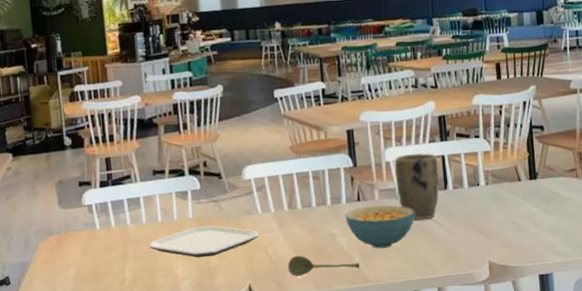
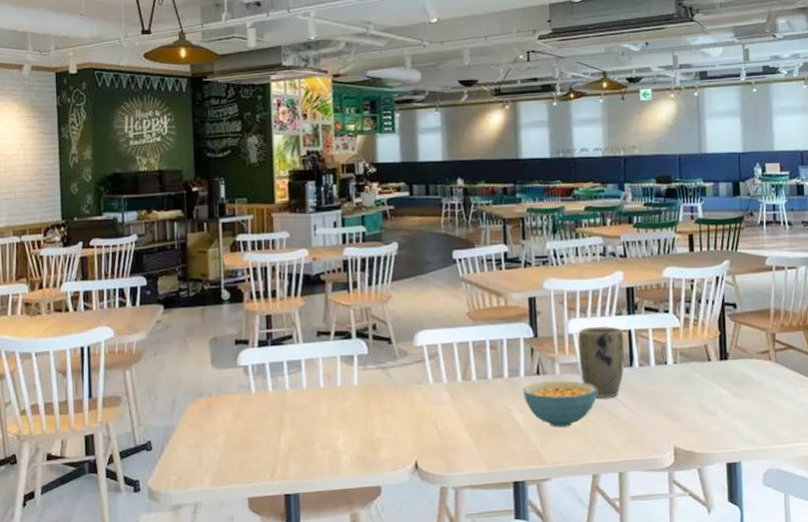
plate: present [149,225,259,258] -> none [309,394,429,429]
soupspoon: present [287,255,360,277] -> none [458,431,536,454]

